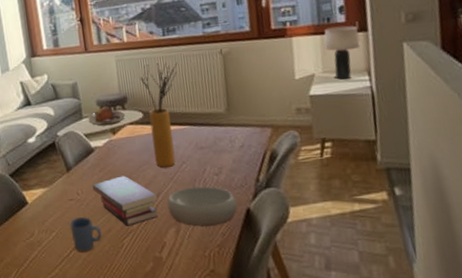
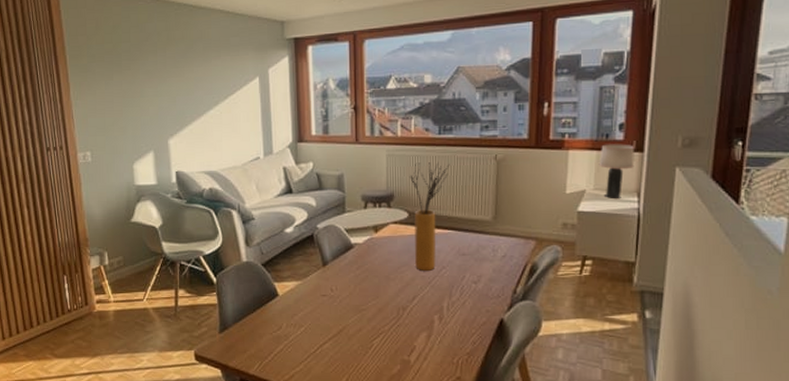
mug: present [69,217,102,252] -> none [319,314,352,350]
serving tray: present [88,105,125,126] -> none [351,202,389,221]
books: present [92,175,158,226] -> none [347,275,412,327]
bowl: present [167,186,237,226] -> none [421,293,491,333]

